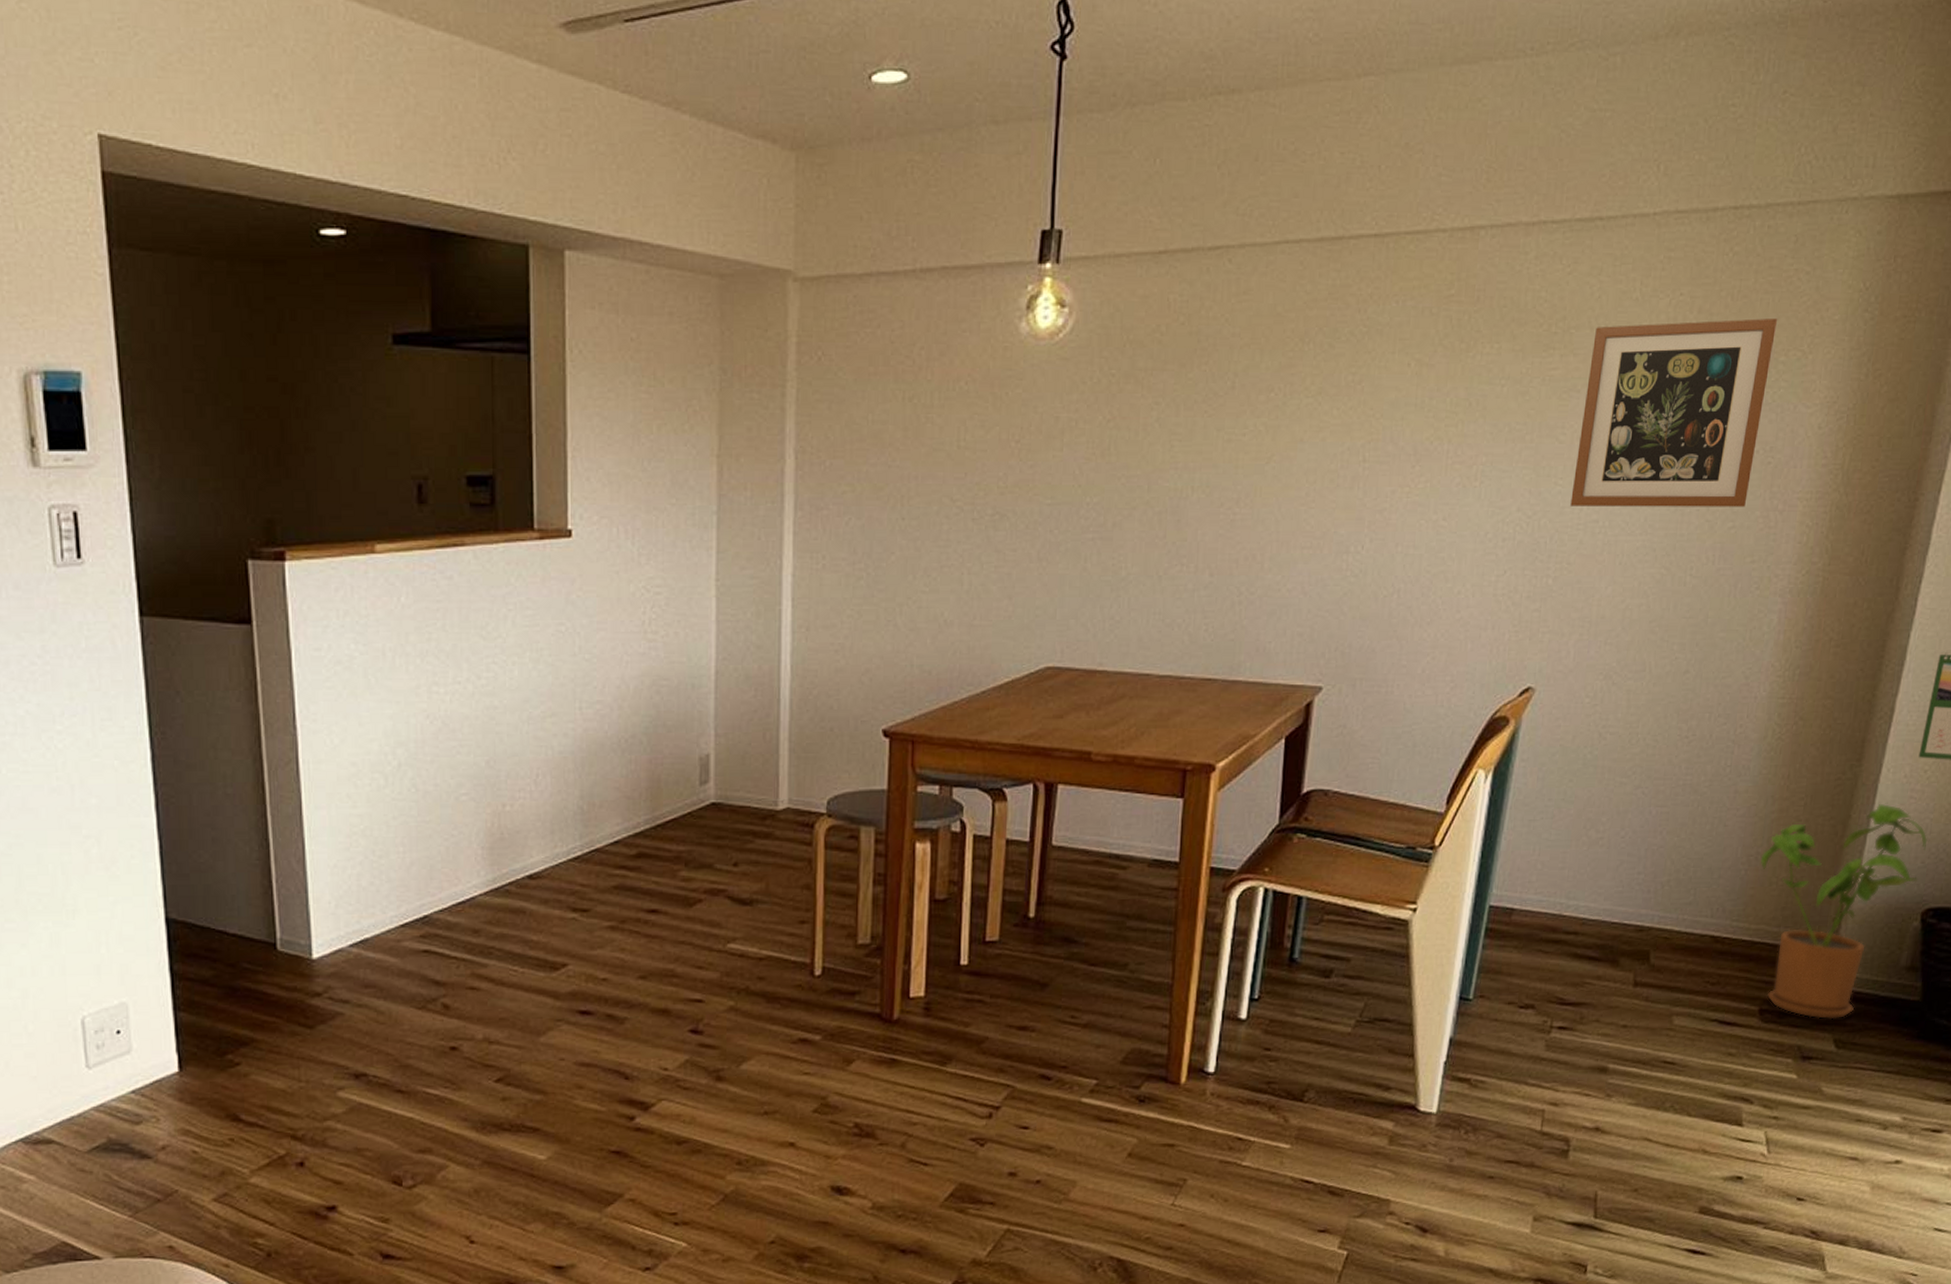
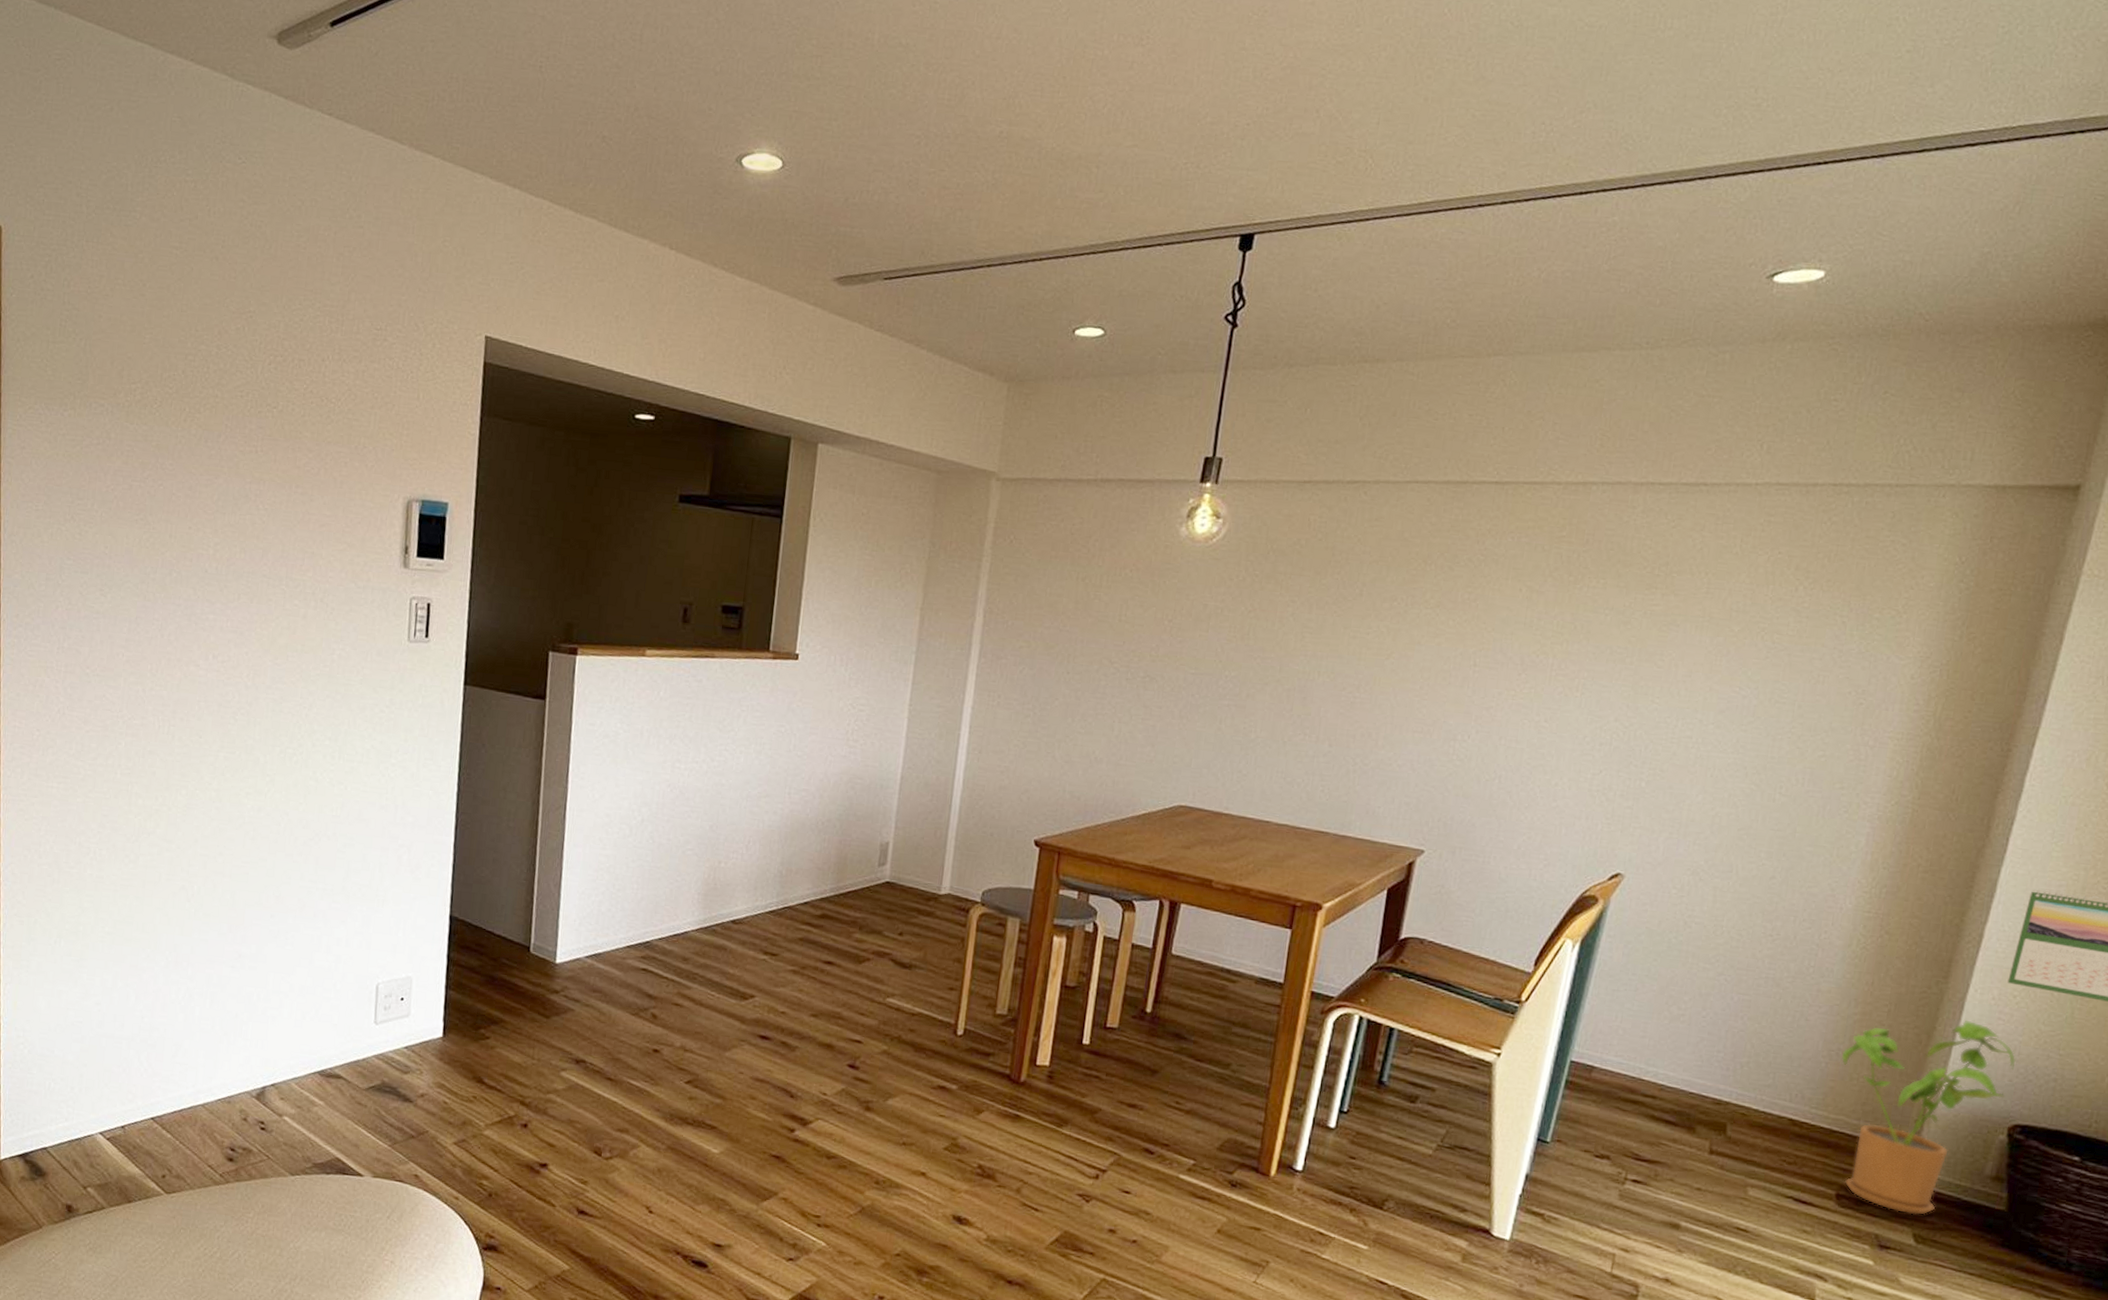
wall art: present [1570,317,1778,507] -> none [1665,573,1873,740]

